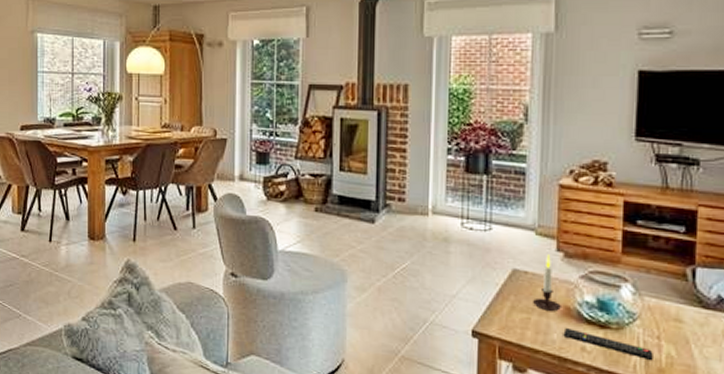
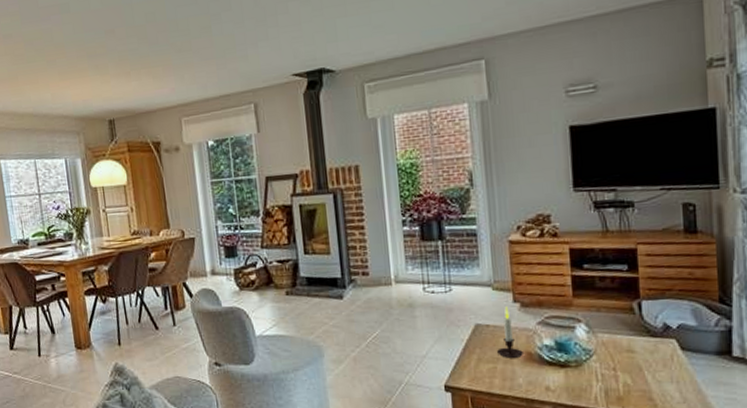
remote control: present [563,328,653,361] -> none [528,371,612,392]

